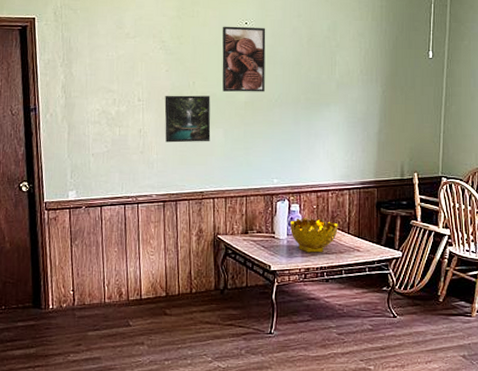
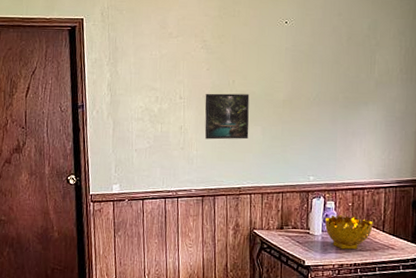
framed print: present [222,26,266,92] -> none [261,25,306,91]

